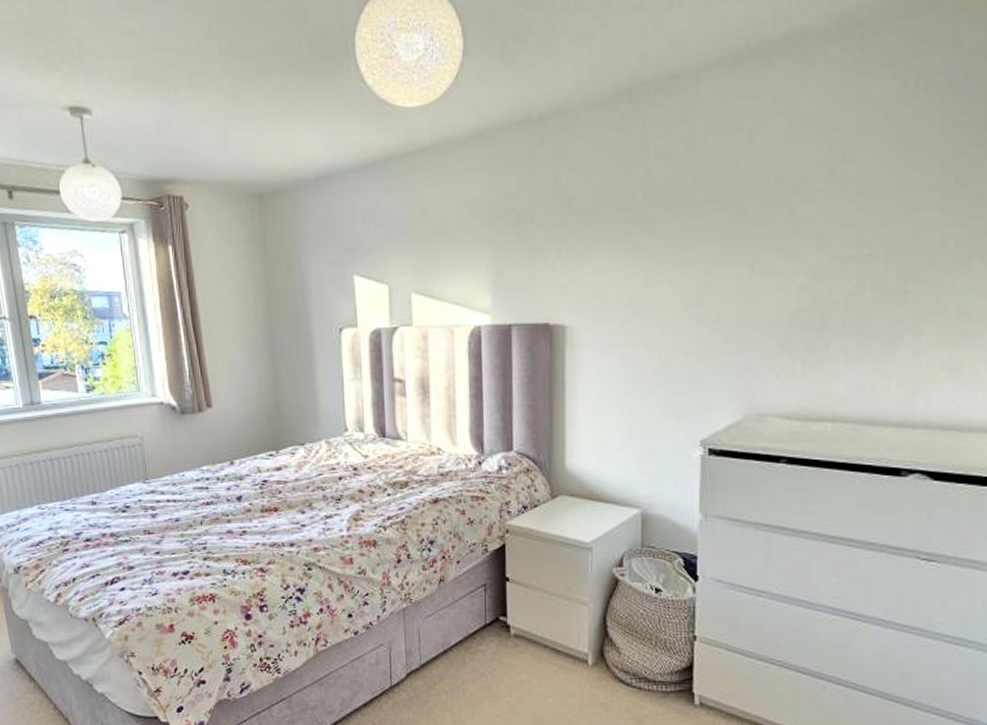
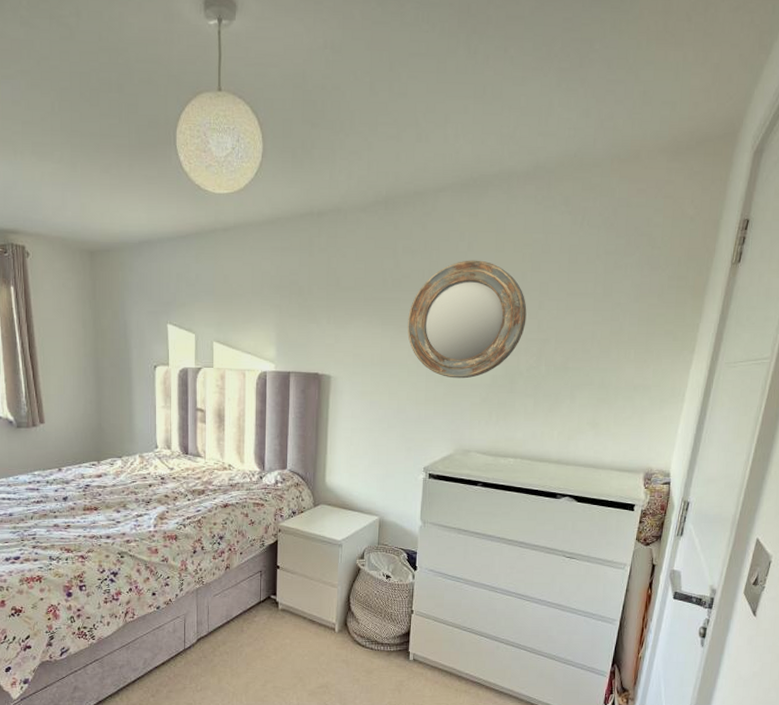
home mirror: none [668,155,839,318] -> present [407,260,527,379]

